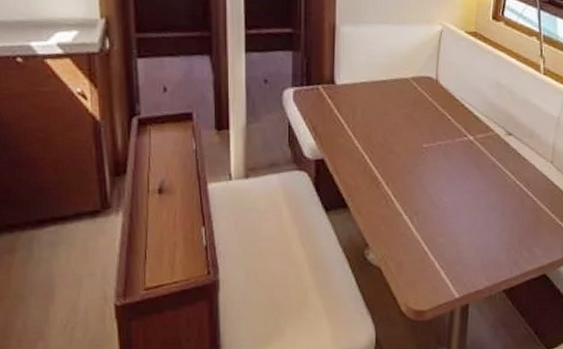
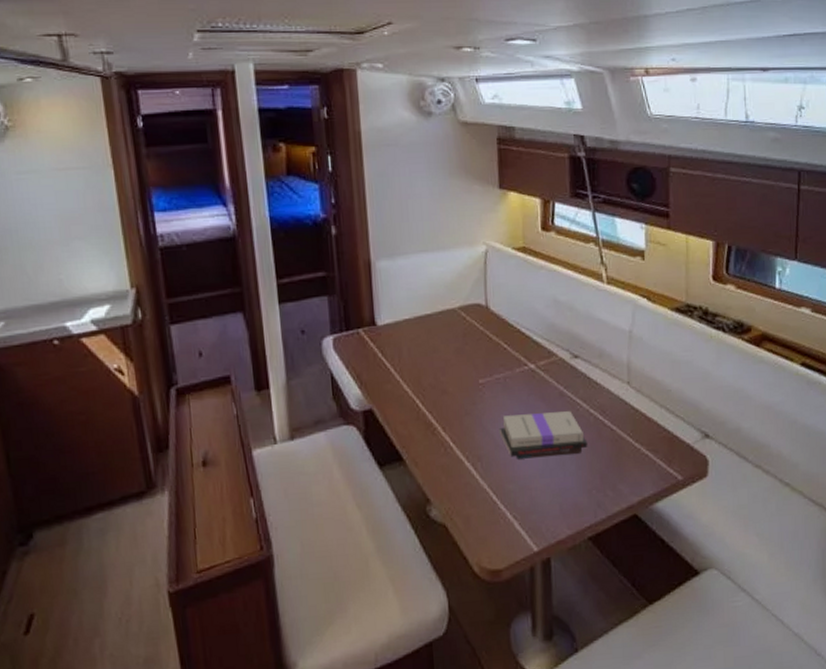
books: none [436,178,512,218] -> present [499,411,588,459]

